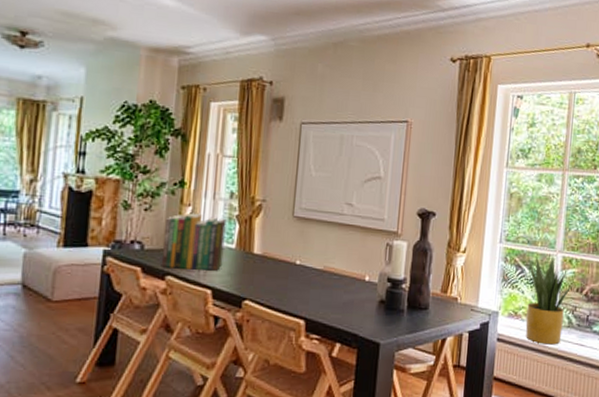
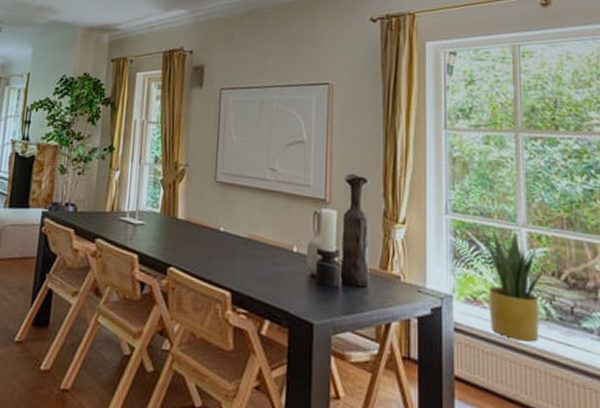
books: present [161,212,226,271] -> none [91,177,152,235]

